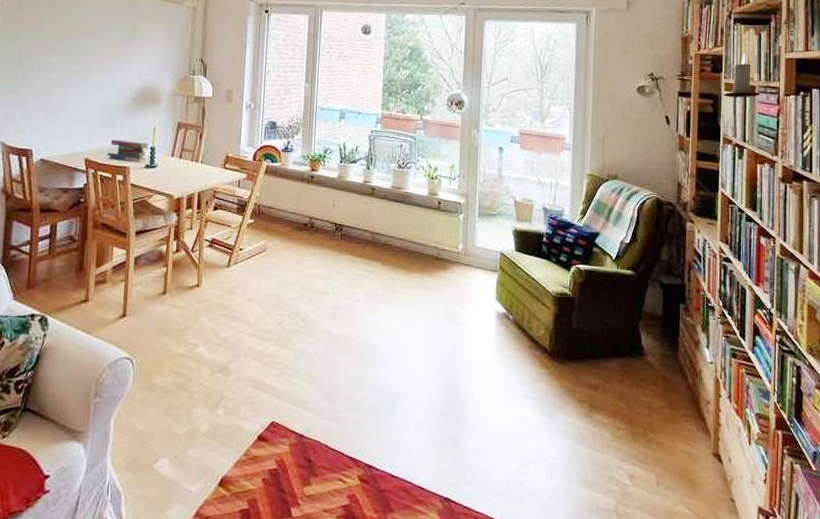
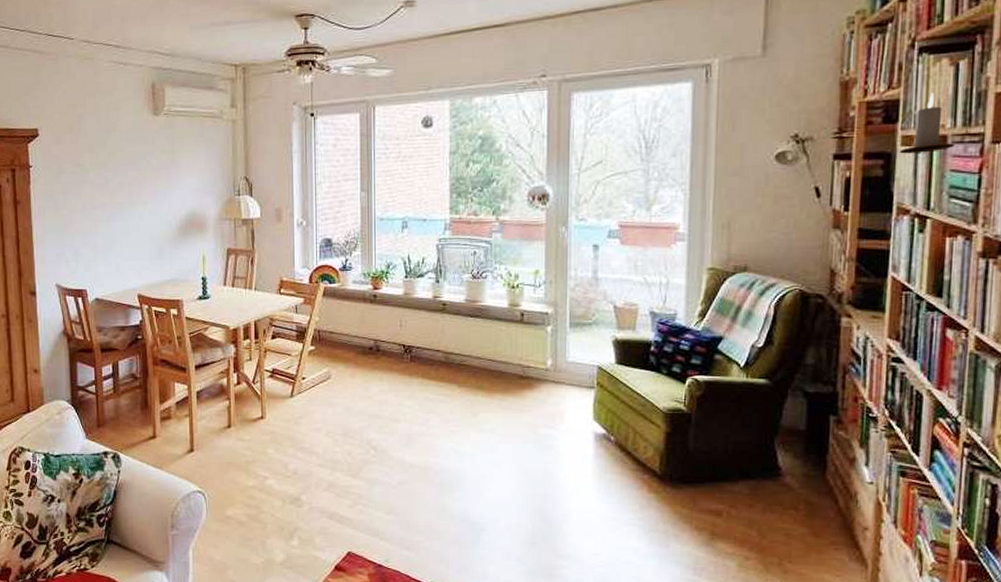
books: present [106,139,149,163] -> none [158,272,200,295]

